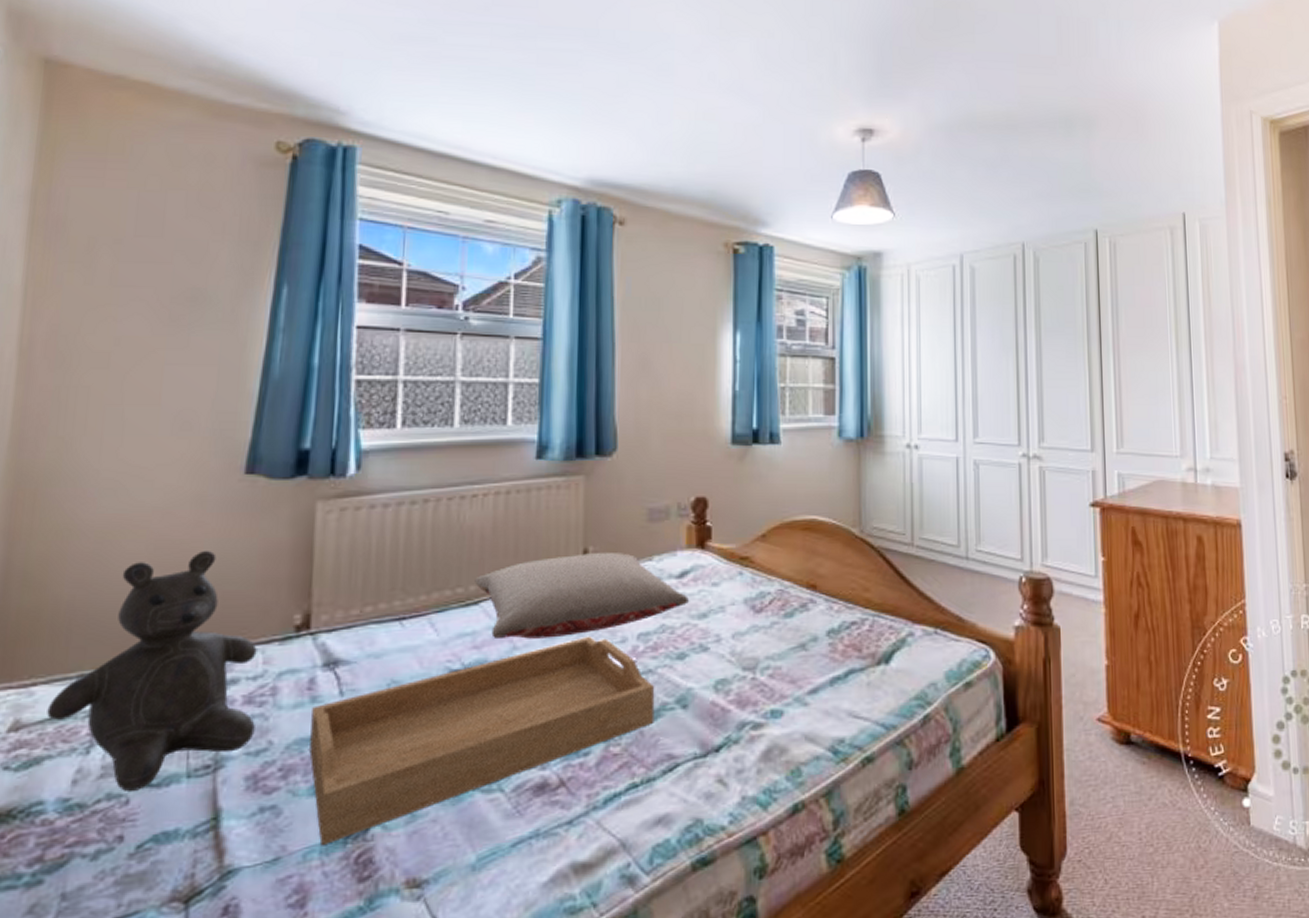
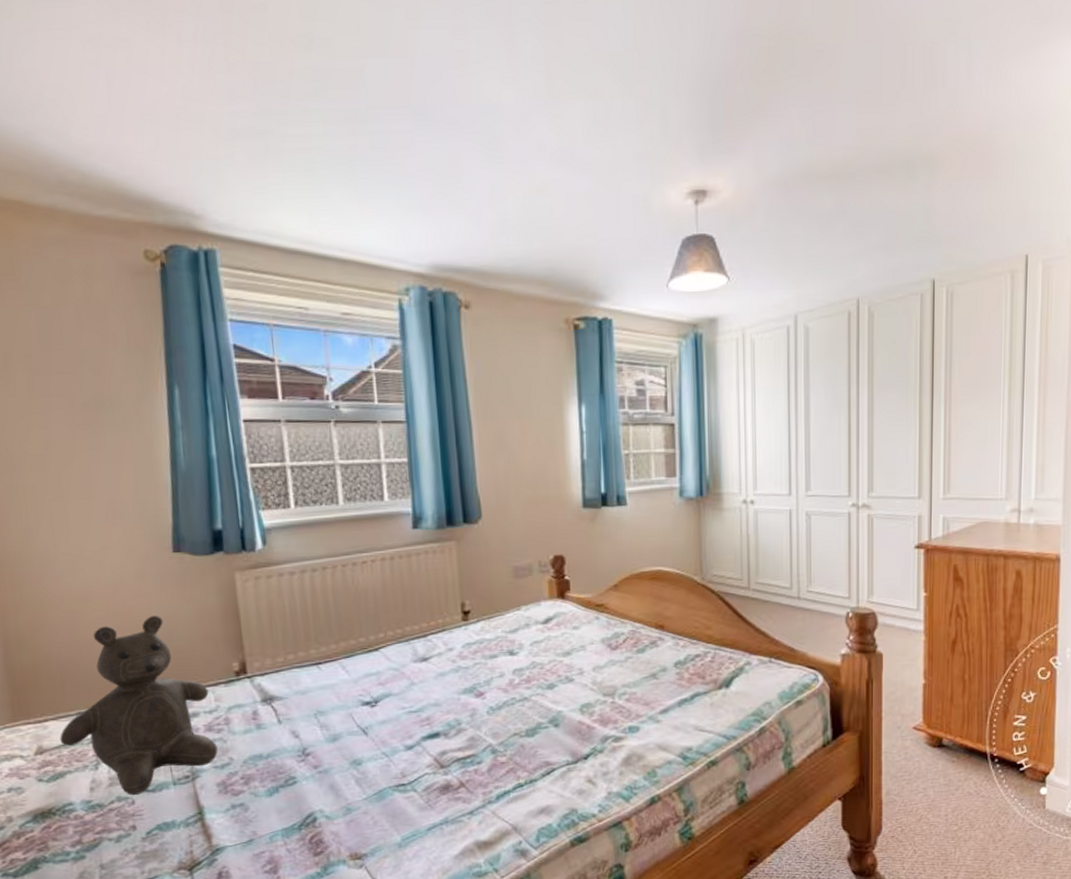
serving tray: present [309,636,655,846] -> none [259,672,532,831]
pillow: present [474,551,690,639] -> none [373,604,555,677]

